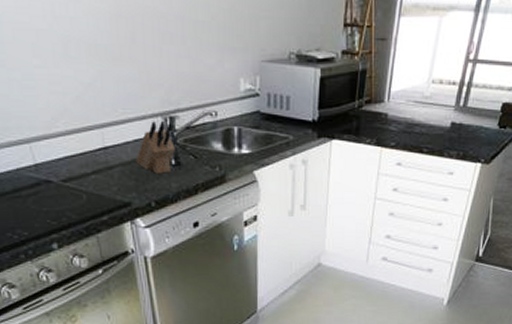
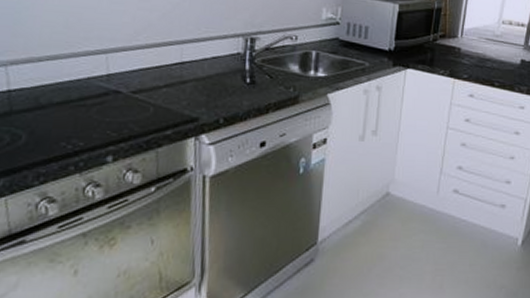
knife block: present [135,121,175,174] -> none [210,41,254,91]

